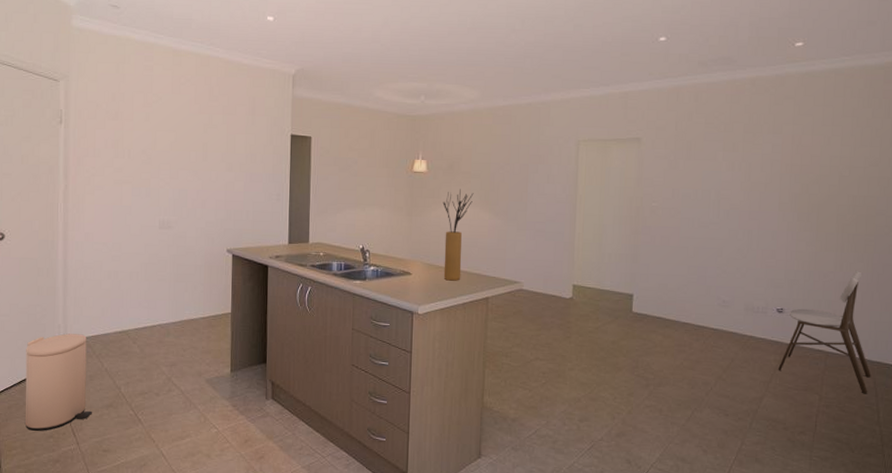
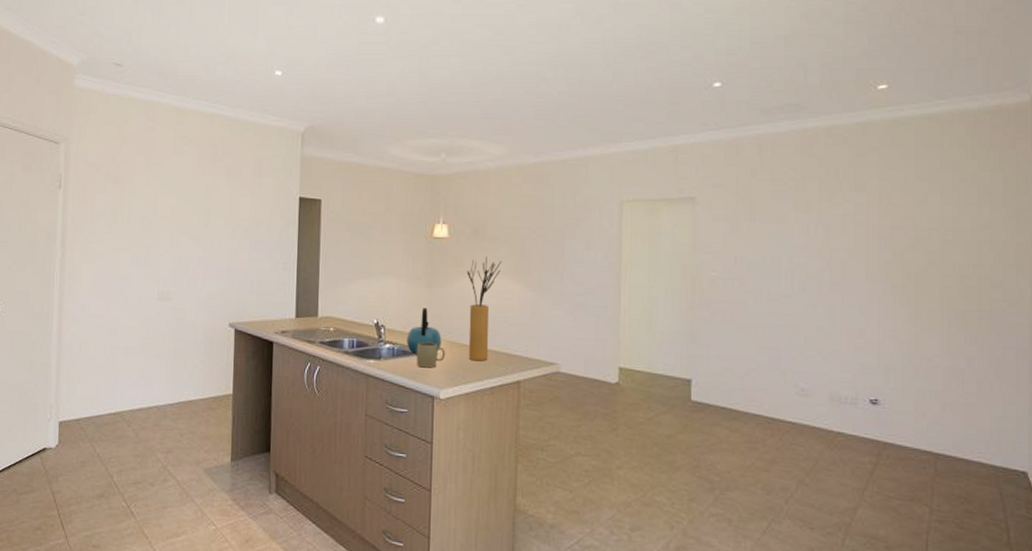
pedal bin: present [24,333,92,431] -> none [12,414,82,522]
kettle: none [389,234,420,275] -> present [407,307,442,354]
mug: none [397,264,423,287] -> present [416,341,445,368]
dining chair: present [778,270,871,394] -> none [875,353,996,508]

